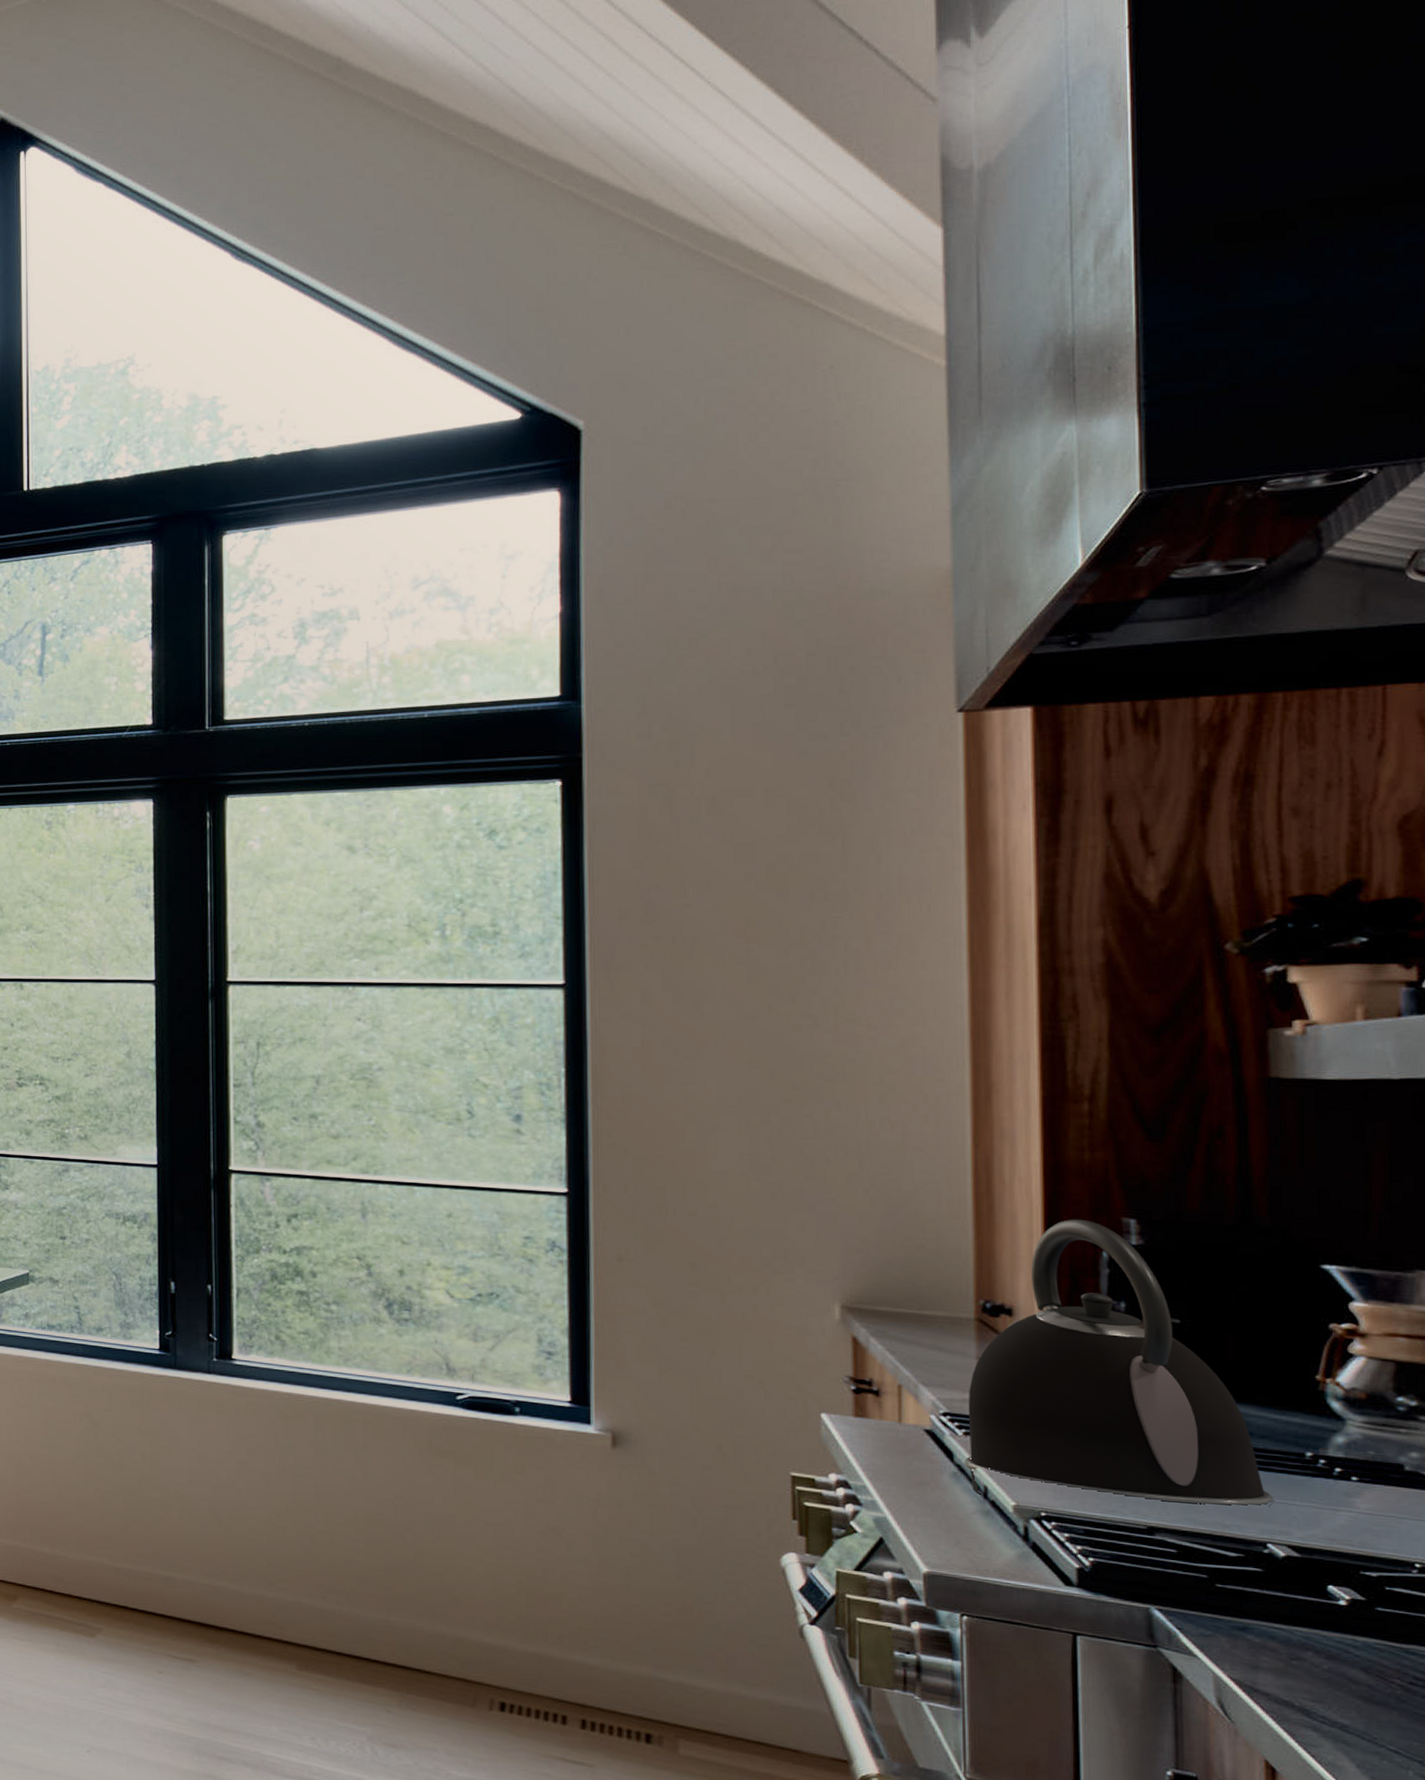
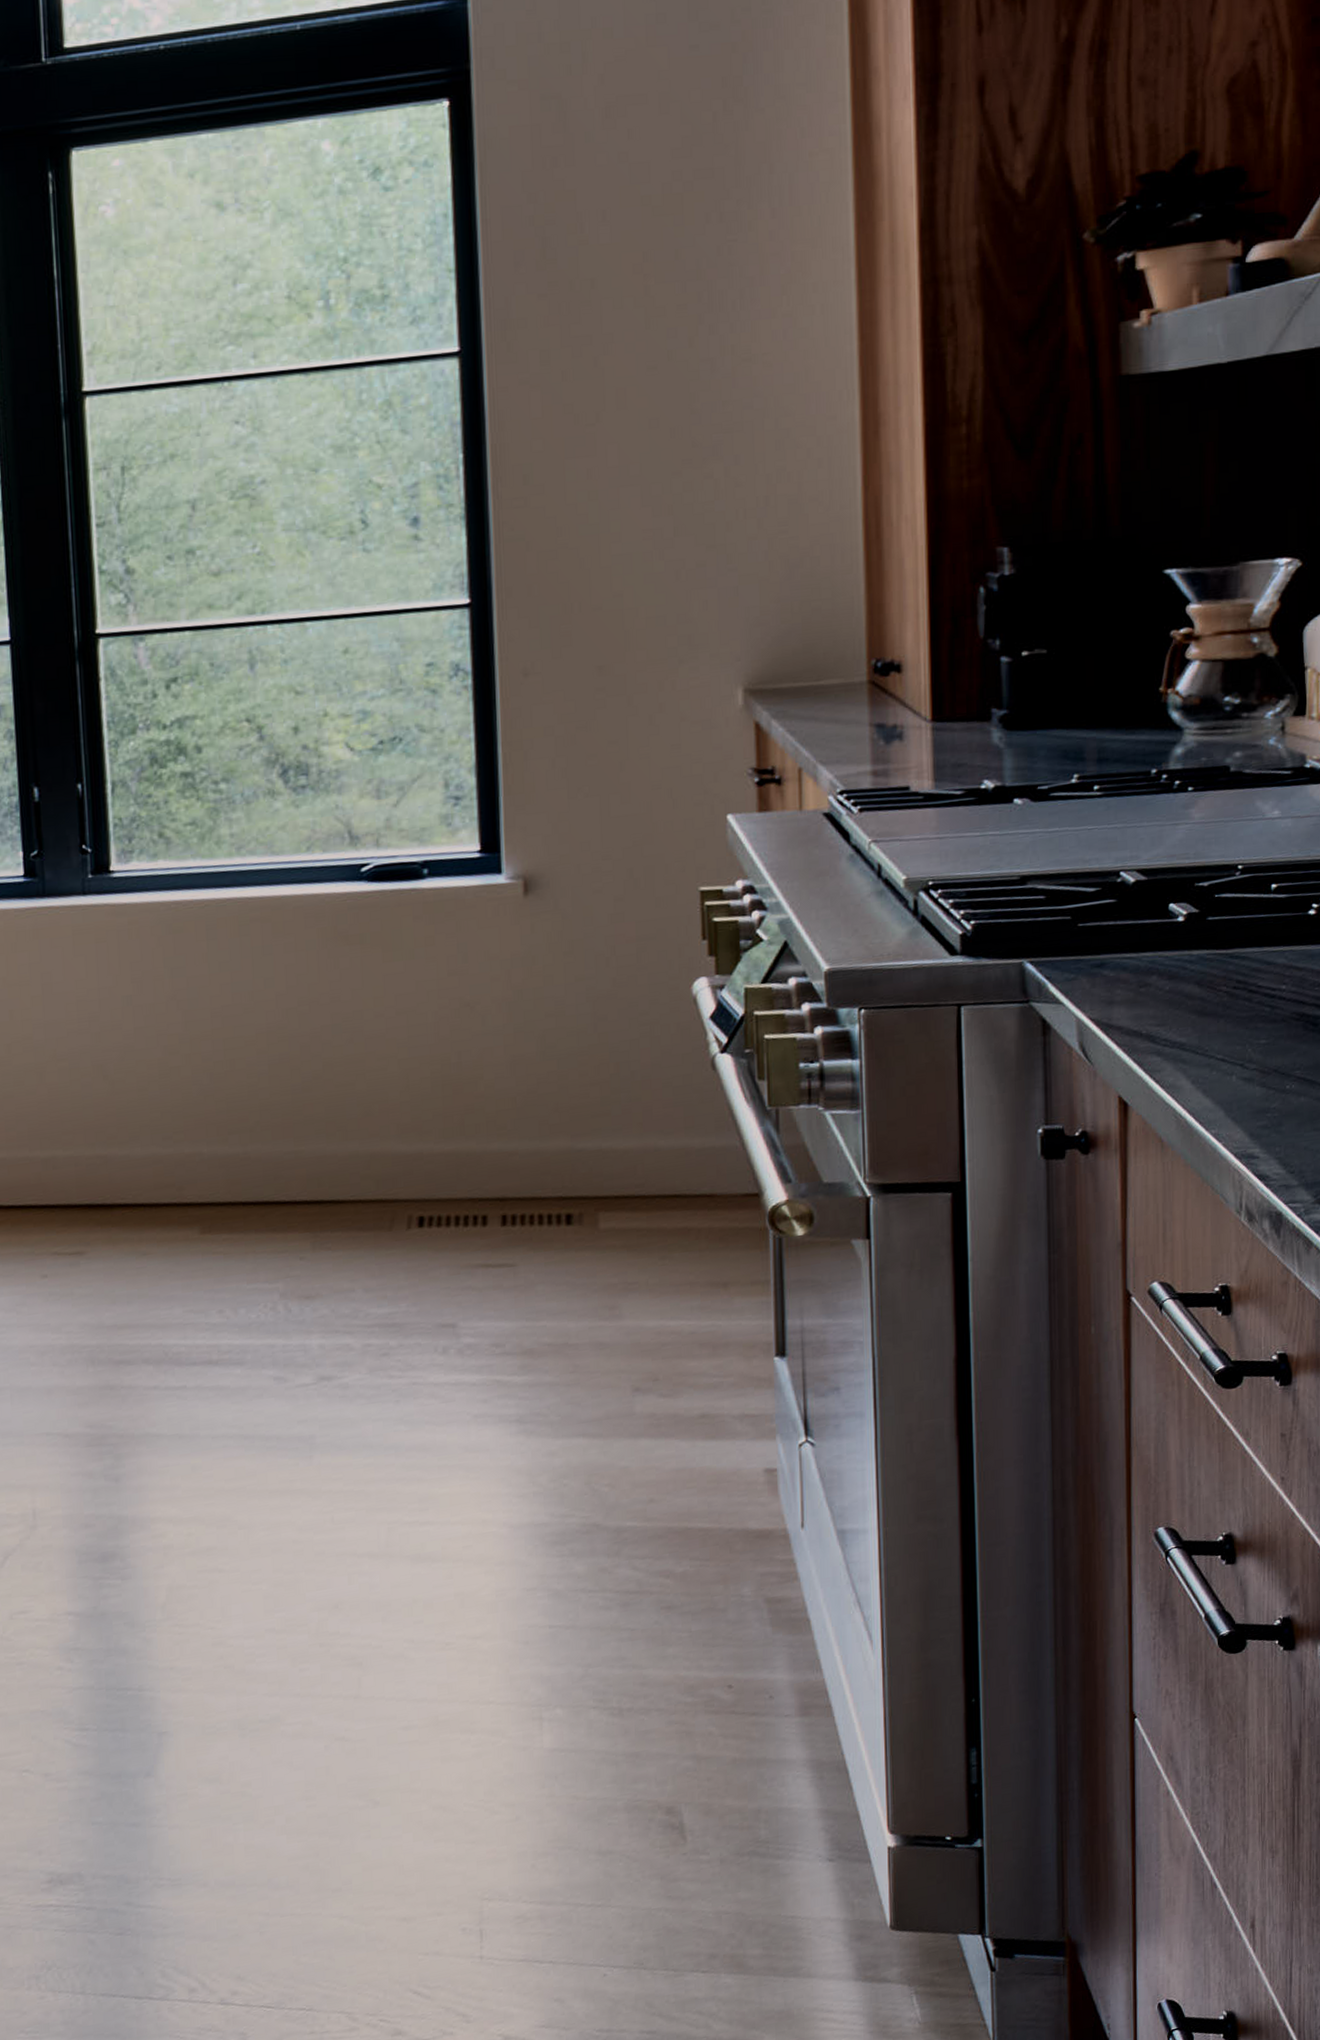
kettle: present [963,1219,1274,1506] -> none [859,554,1126,874]

